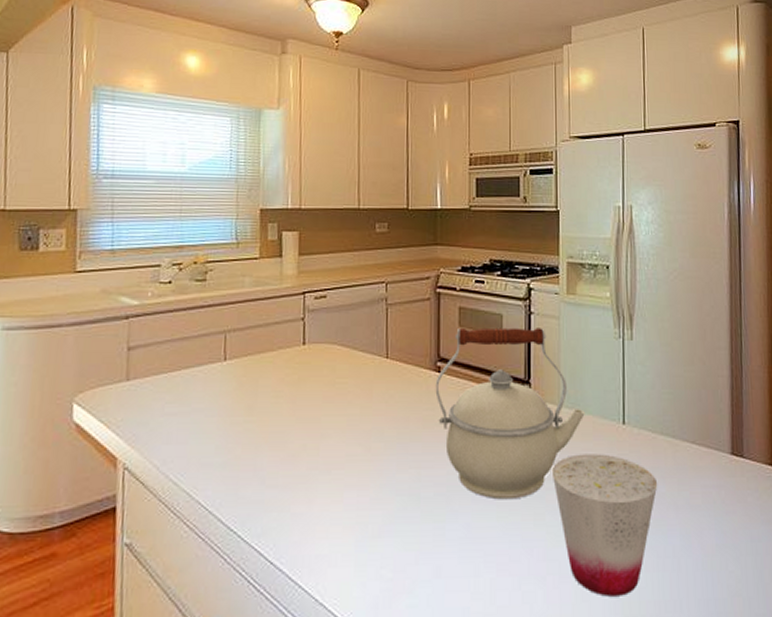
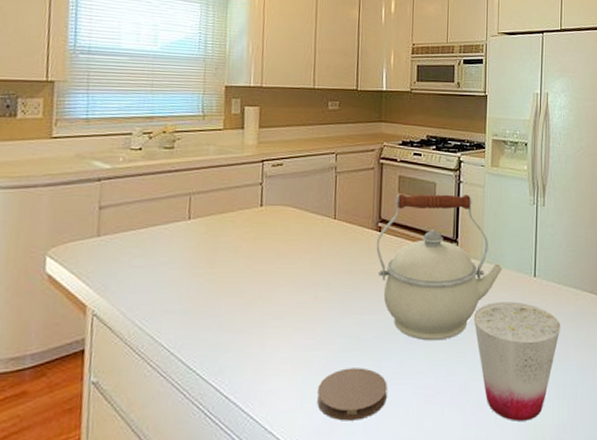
coaster: none [373,530,453,593] -> present [317,368,387,421]

